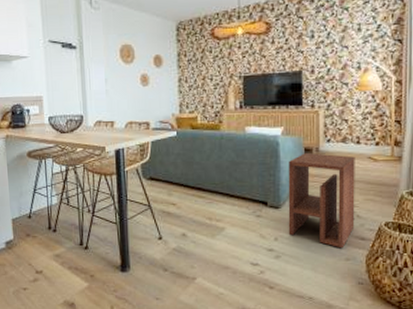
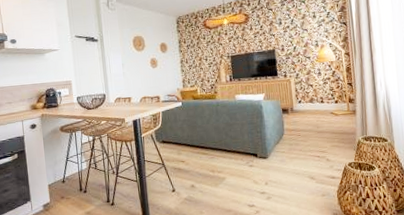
side table: present [288,153,355,249] -> none [270,112,326,187]

